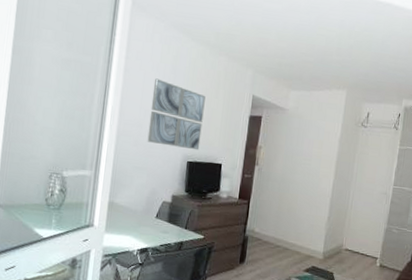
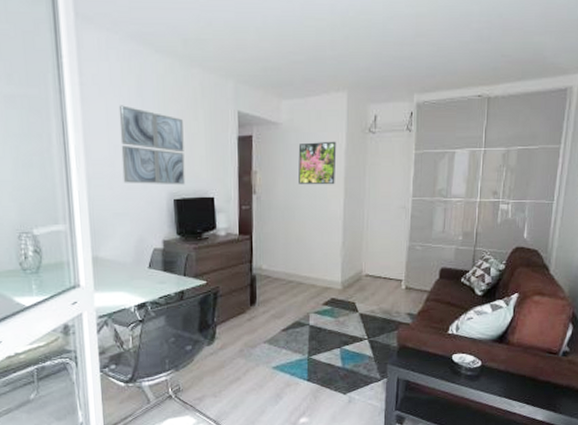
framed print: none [296,128,333,167] -> present [298,141,337,185]

